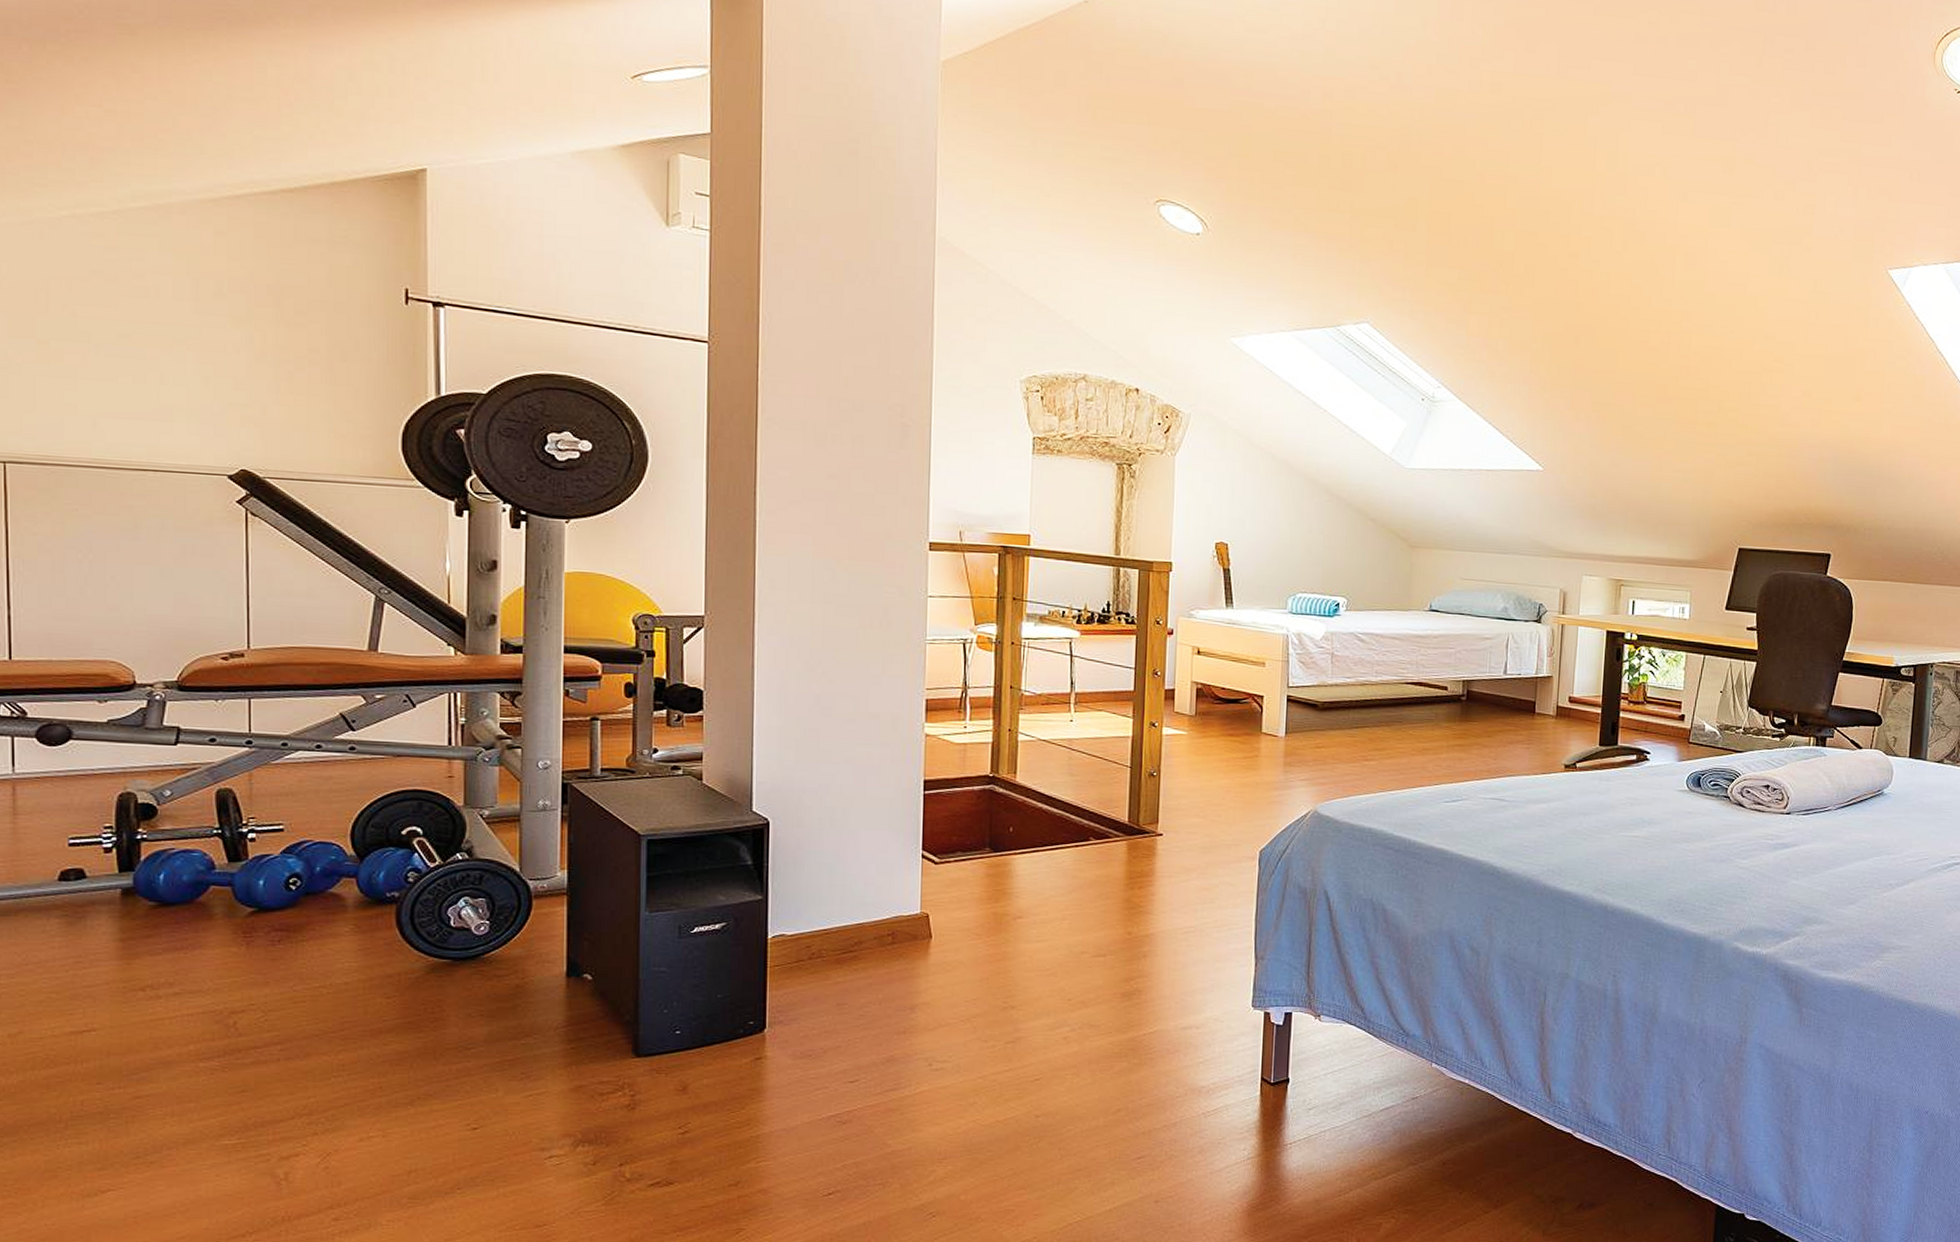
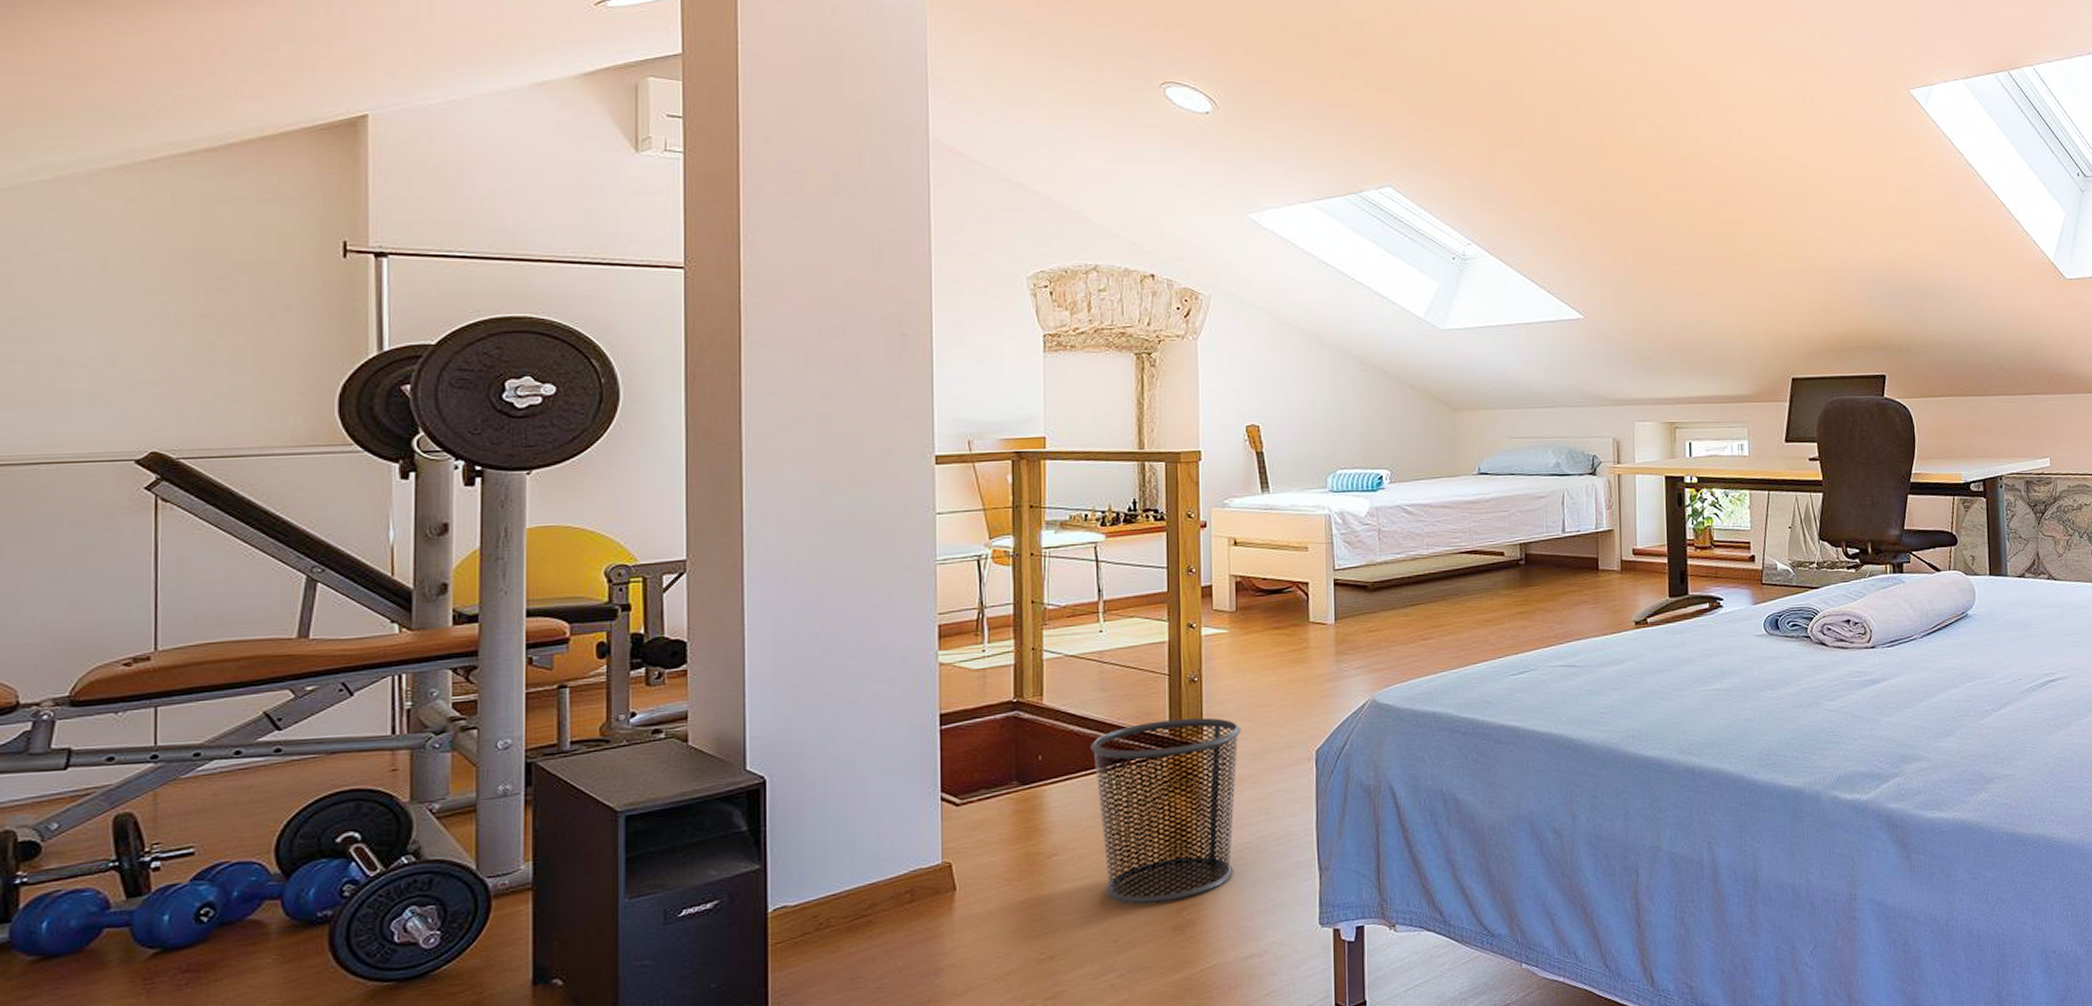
waste bin: none [1056,808,1193,971] -> present [1090,718,1241,905]

